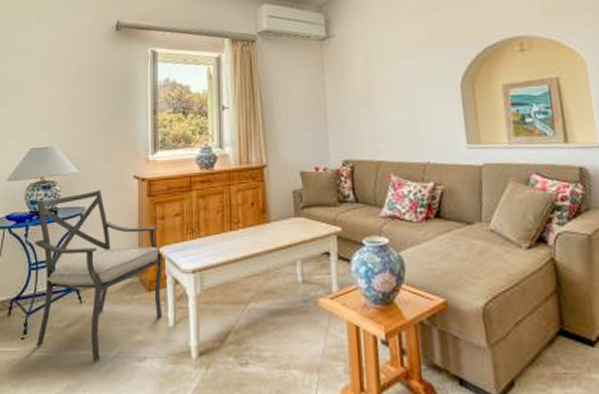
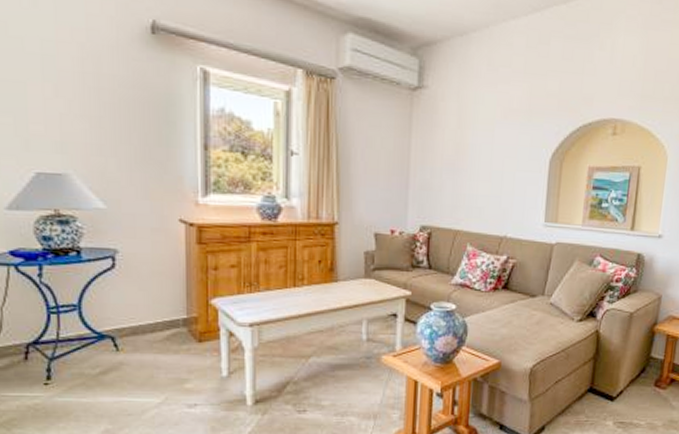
chair: present [34,190,163,362] -> none [52,231,215,408]

